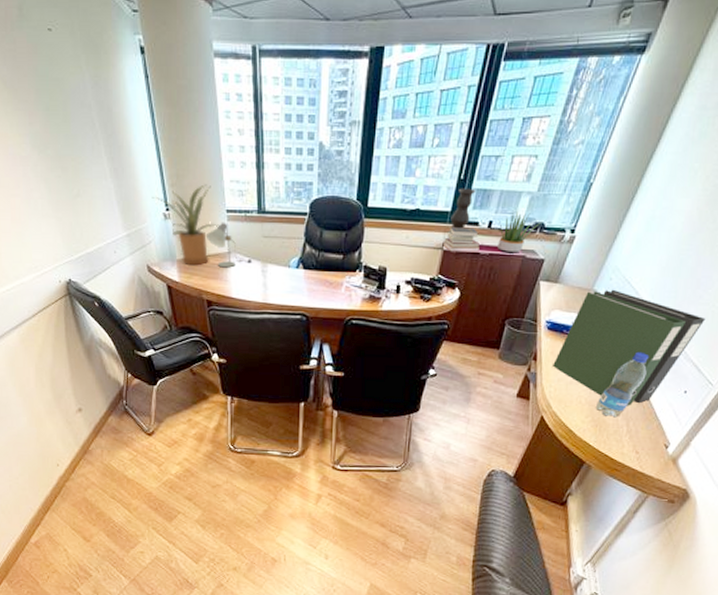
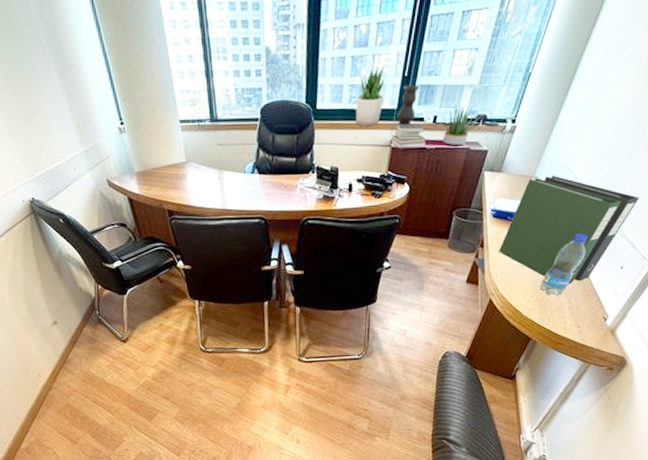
house plant: present [152,184,219,265] -> none [105,96,173,176]
desk lamp: present [205,222,251,268] -> none [161,132,208,178]
planter: none [408,168,440,227] -> present [356,66,385,126]

